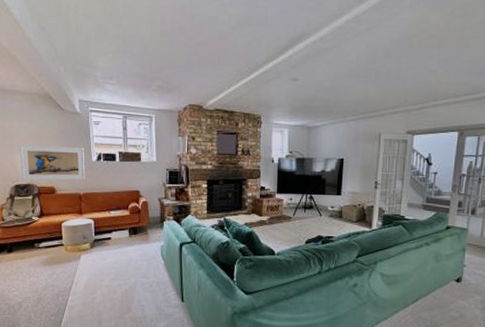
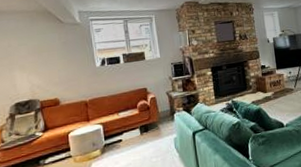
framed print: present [19,144,85,181] -> none [18,55,90,97]

